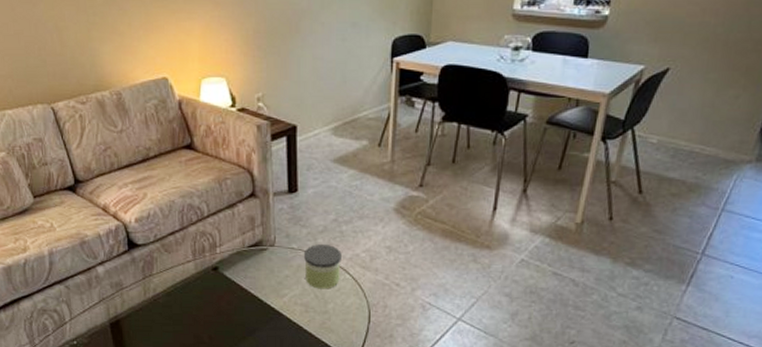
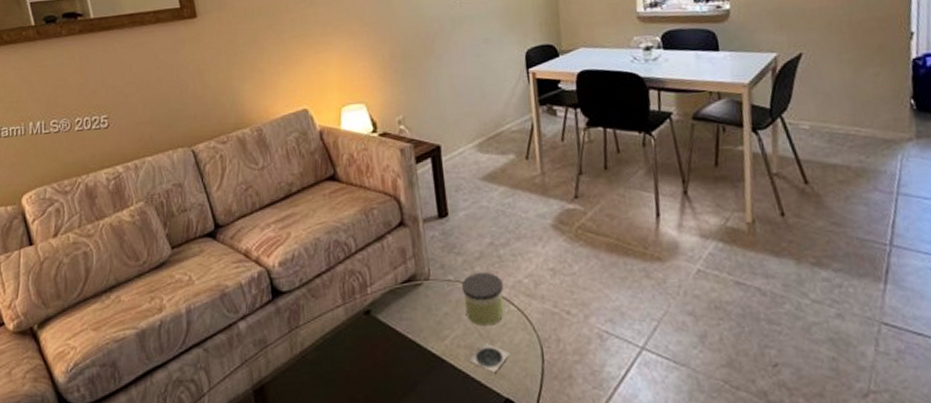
coaster: none [304,302,340,327] -> present [469,342,510,372]

